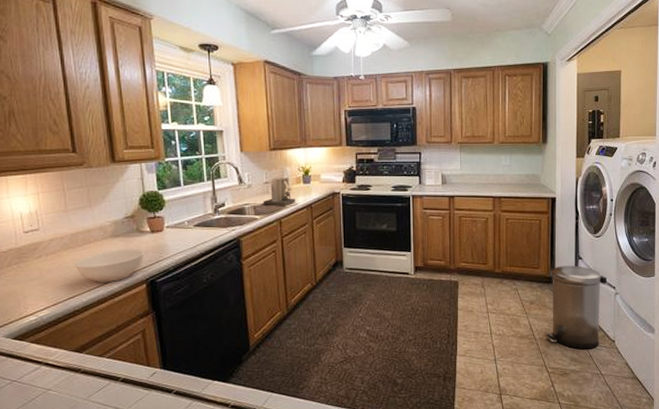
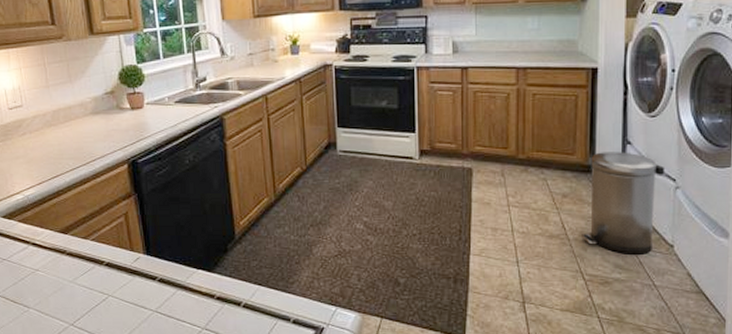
bowl: present [75,249,144,283] -> none [57,127,125,163]
paper towel roll: present [261,177,295,207] -> none [245,47,283,81]

